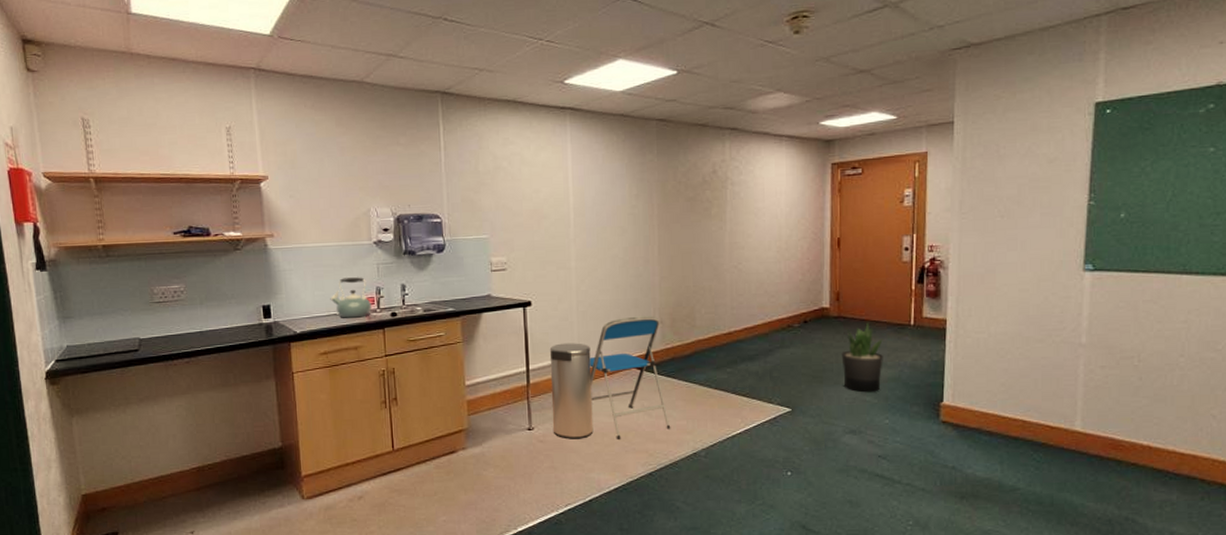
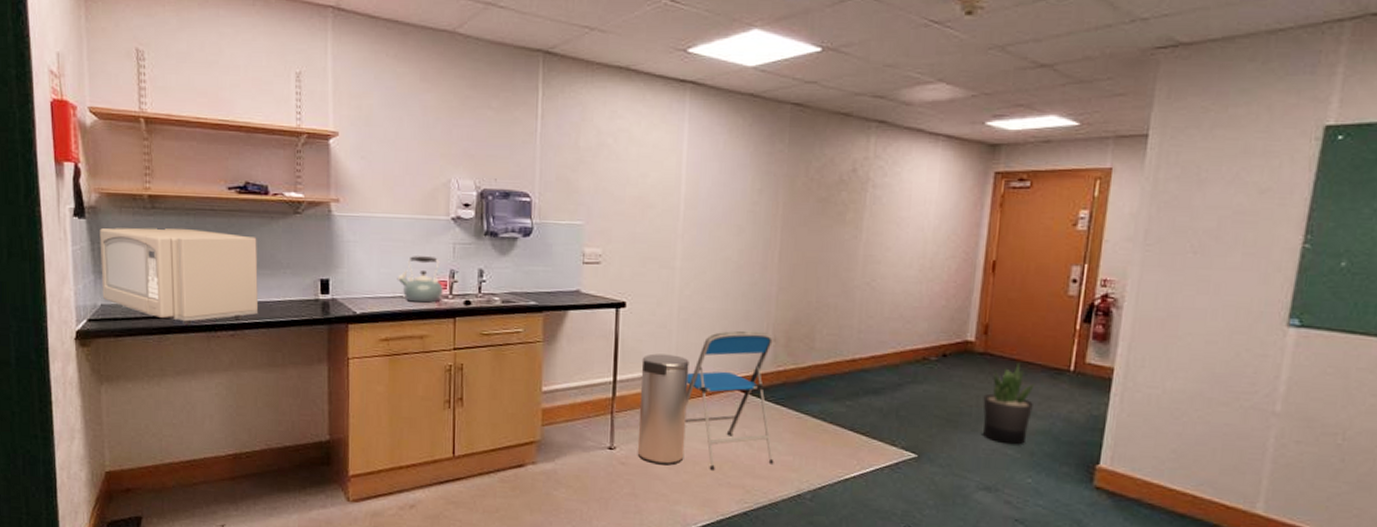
microwave: none [61,271,210,357] -> present [100,227,259,325]

